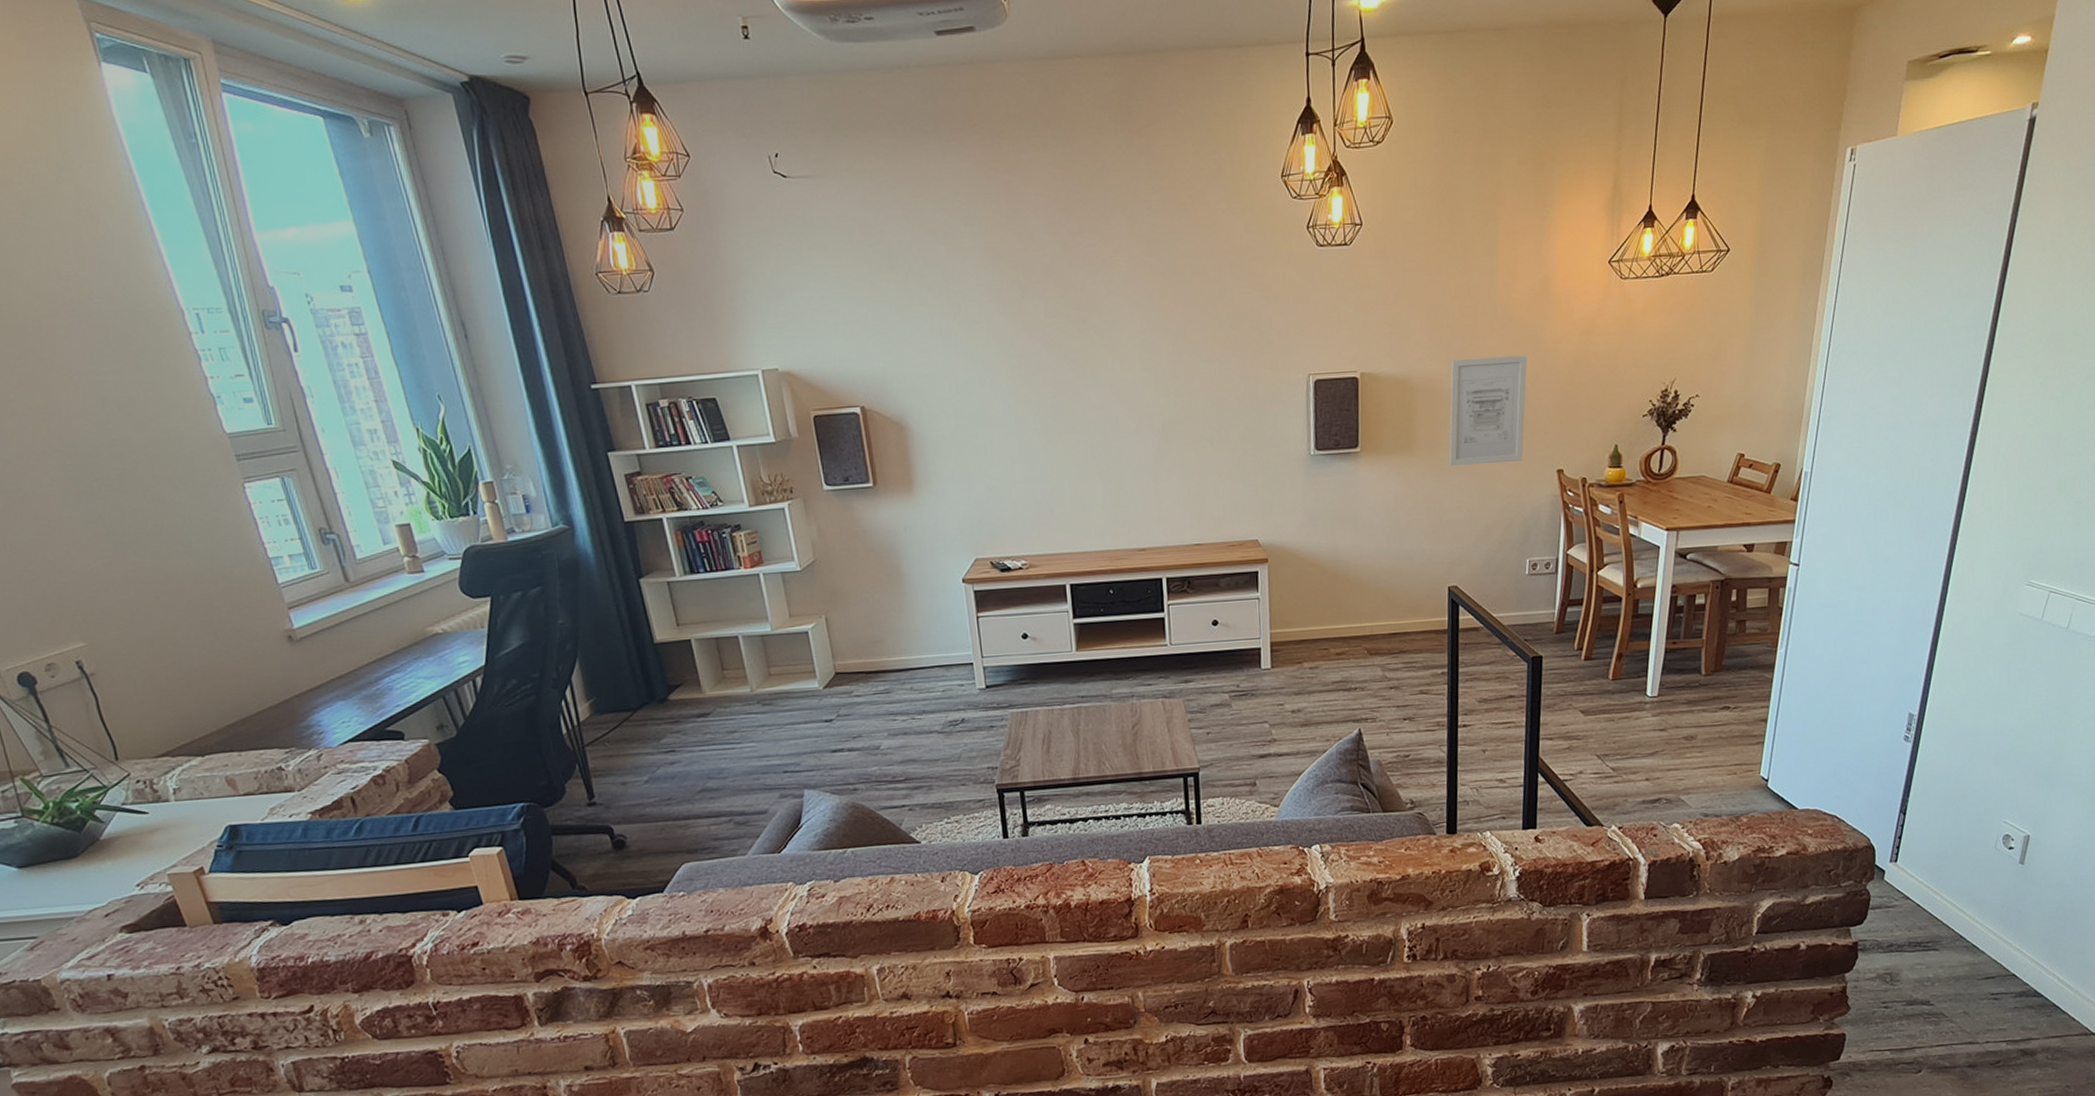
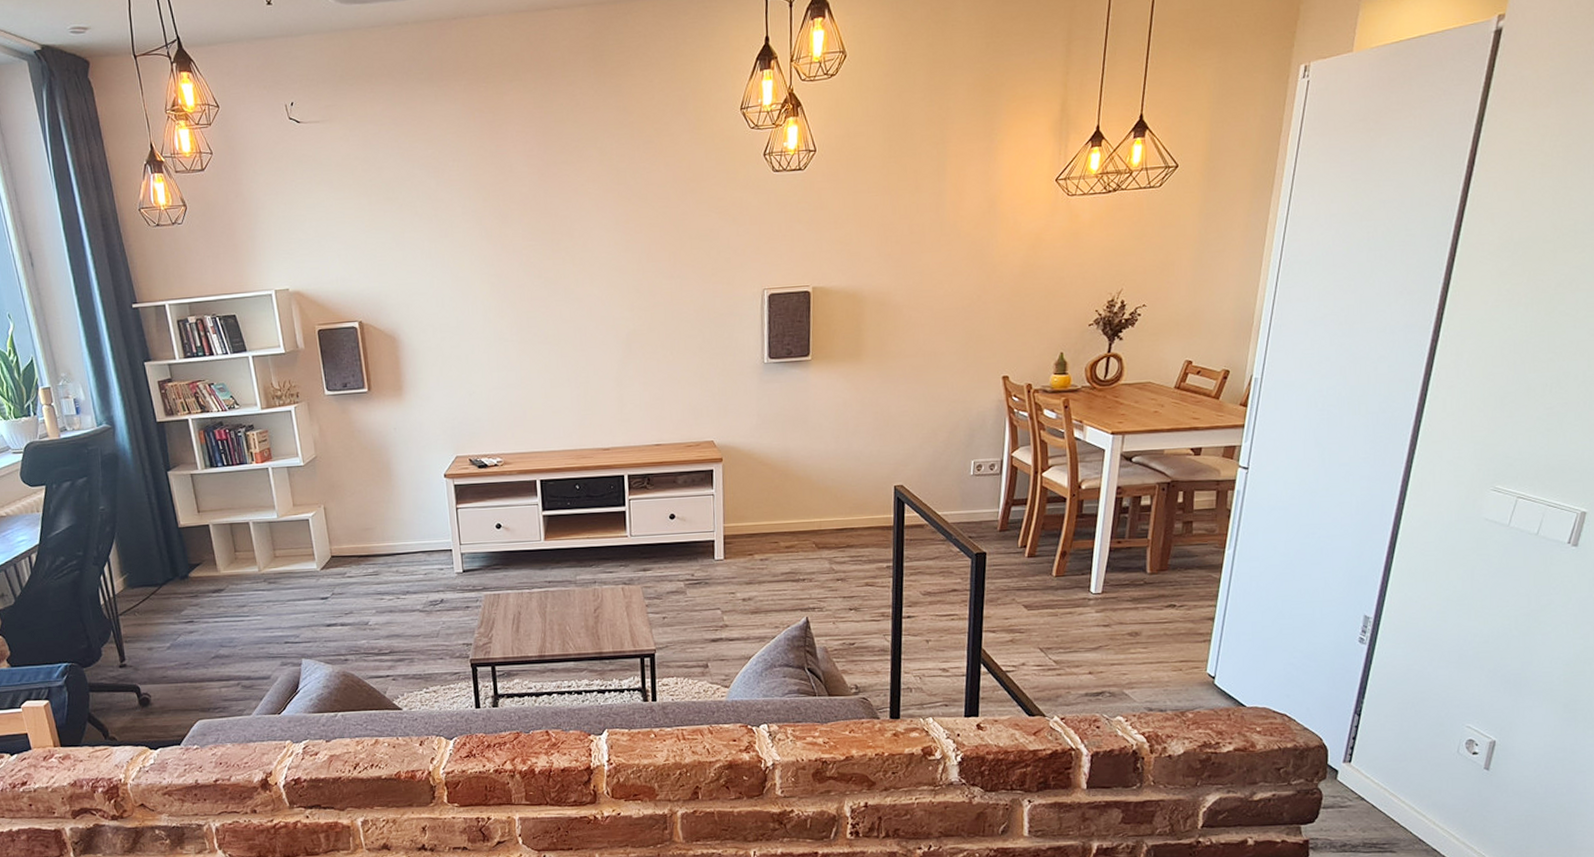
wall art: present [1448,355,1527,467] -> none [896,269,974,374]

